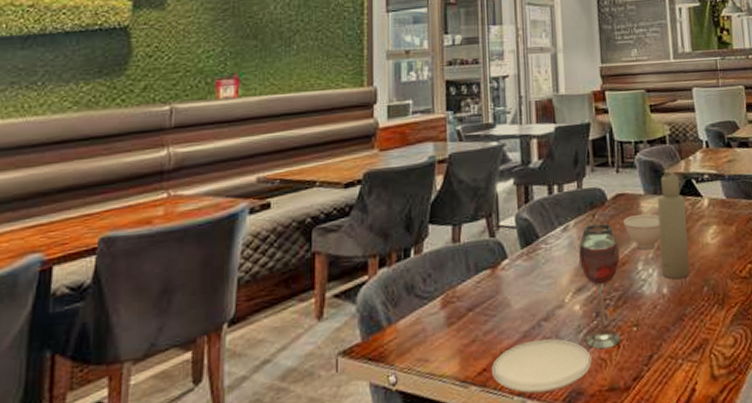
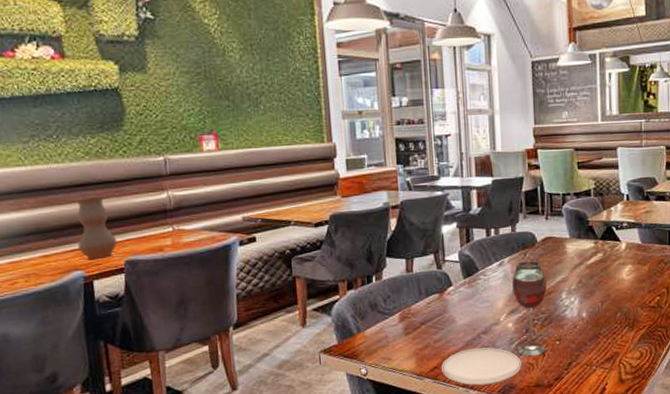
vase: none [40,154,94,239] -> present [72,195,118,261]
bowl: present [623,214,661,251] -> none [550,254,583,283]
bottle: present [657,170,690,280] -> none [580,218,606,307]

